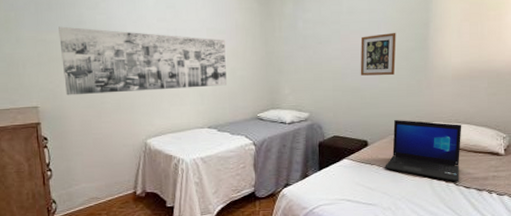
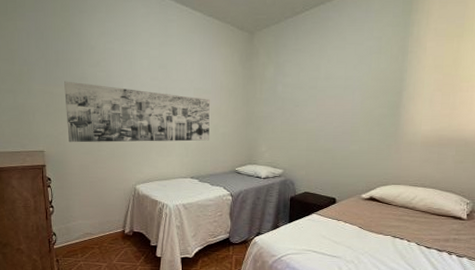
picture frame: present [360,32,396,76] -> none [333,99,370,140]
laptop: present [385,119,462,182] -> none [350,180,427,242]

